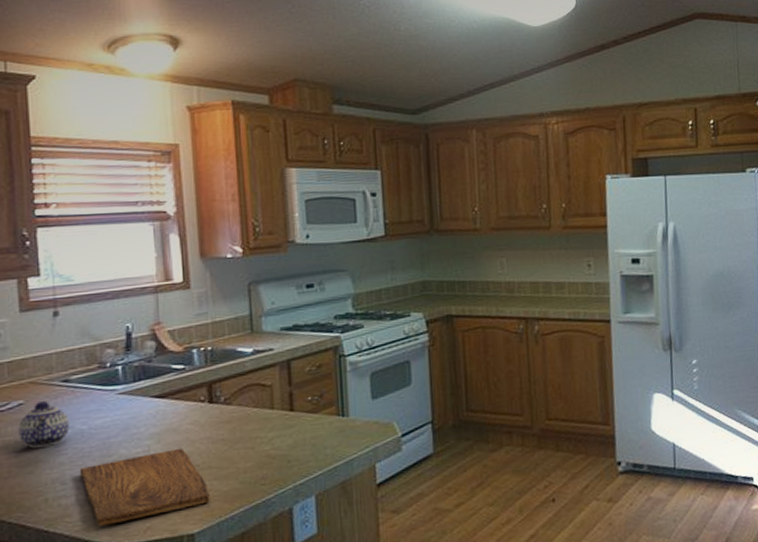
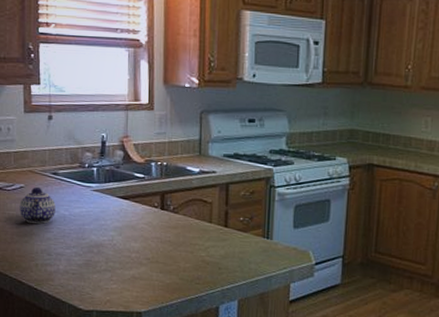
cutting board: present [79,448,210,526] -> none [61,242,156,293]

